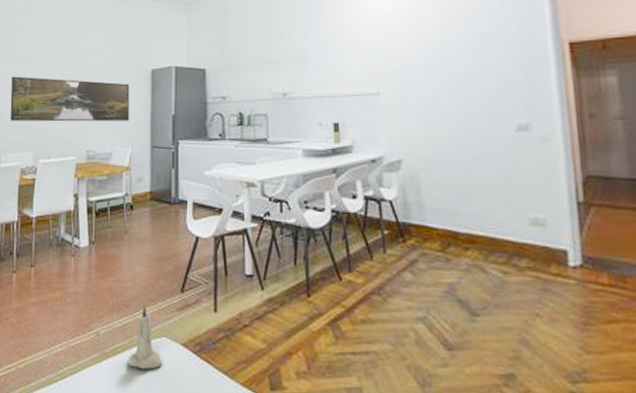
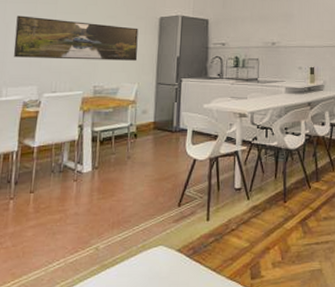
candle: present [127,304,162,369] -> none [125,218,158,275]

